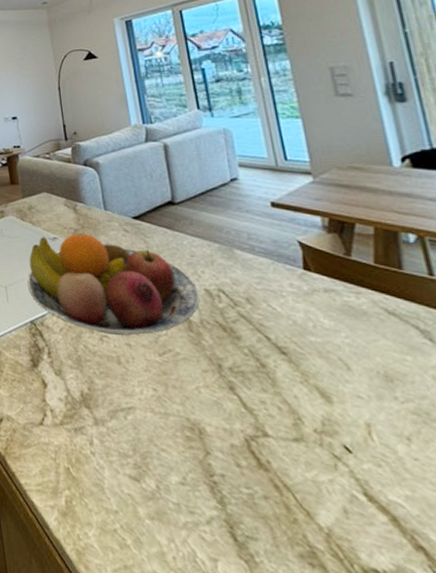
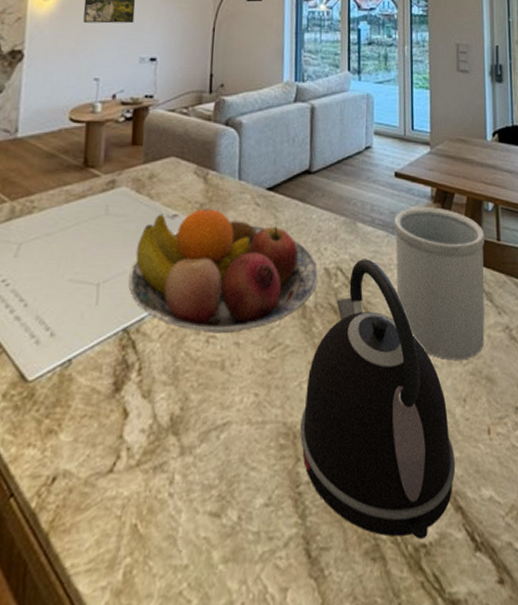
kettle: none [204,283,408,565] -> present [300,259,456,540]
utensil holder: none [278,236,428,397] -> present [394,206,484,361]

